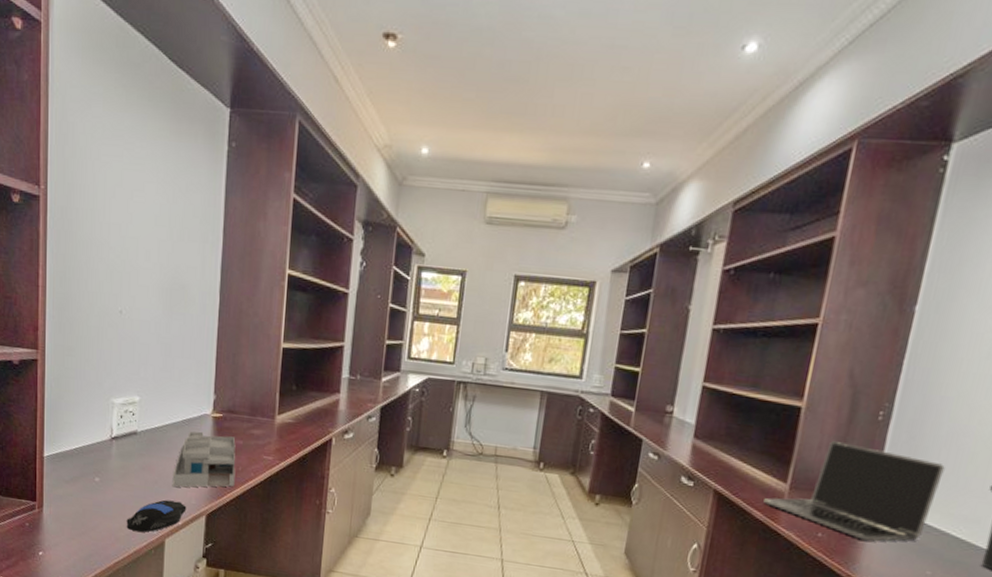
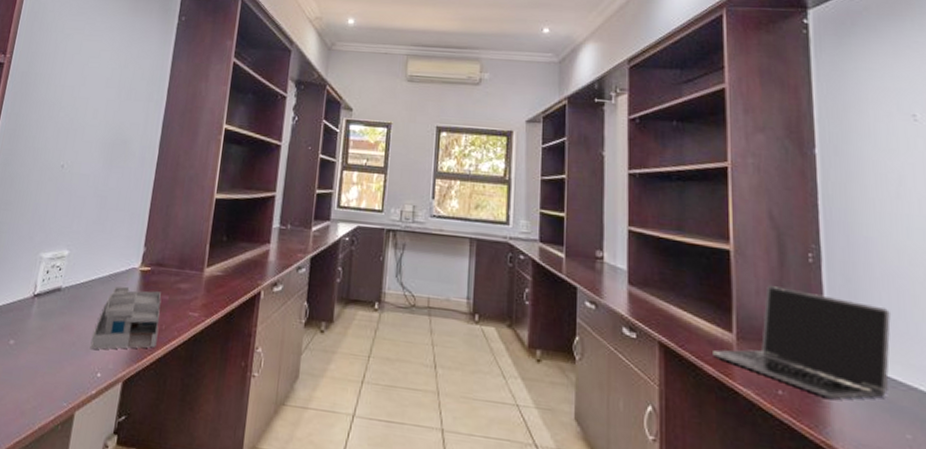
computer mouse: present [126,499,187,532] -> none [35,364,103,404]

